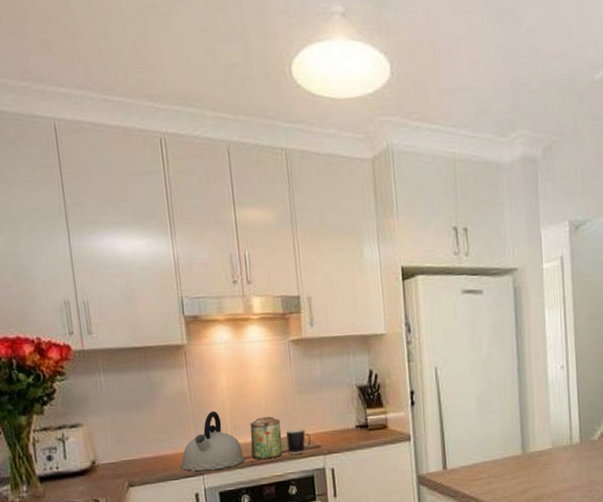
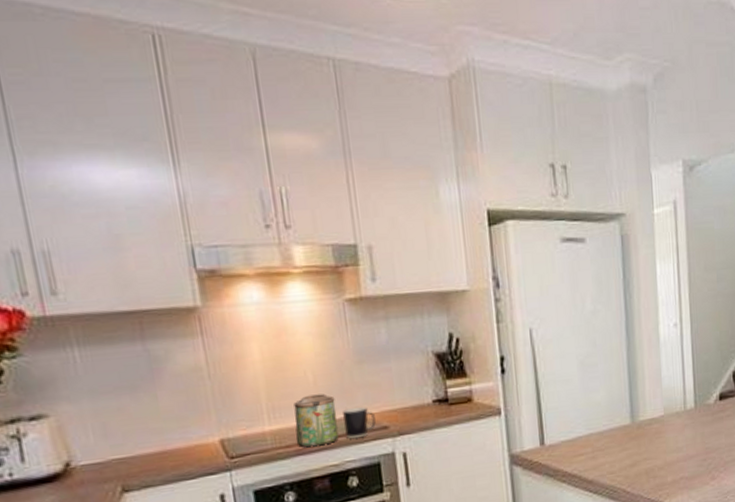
kettle: present [180,411,245,472] -> none [197,390,287,467]

